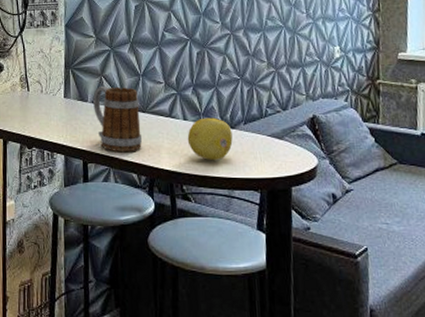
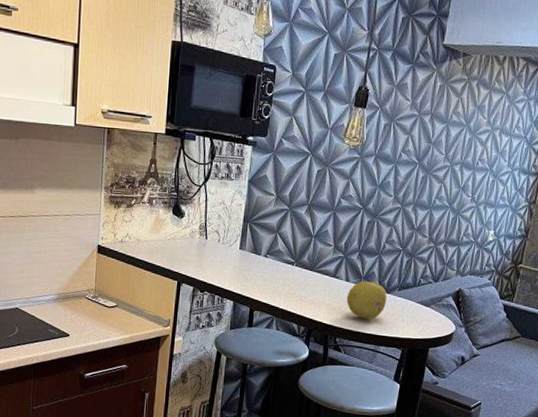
mug: present [93,87,143,153] -> none [266,243,309,305]

